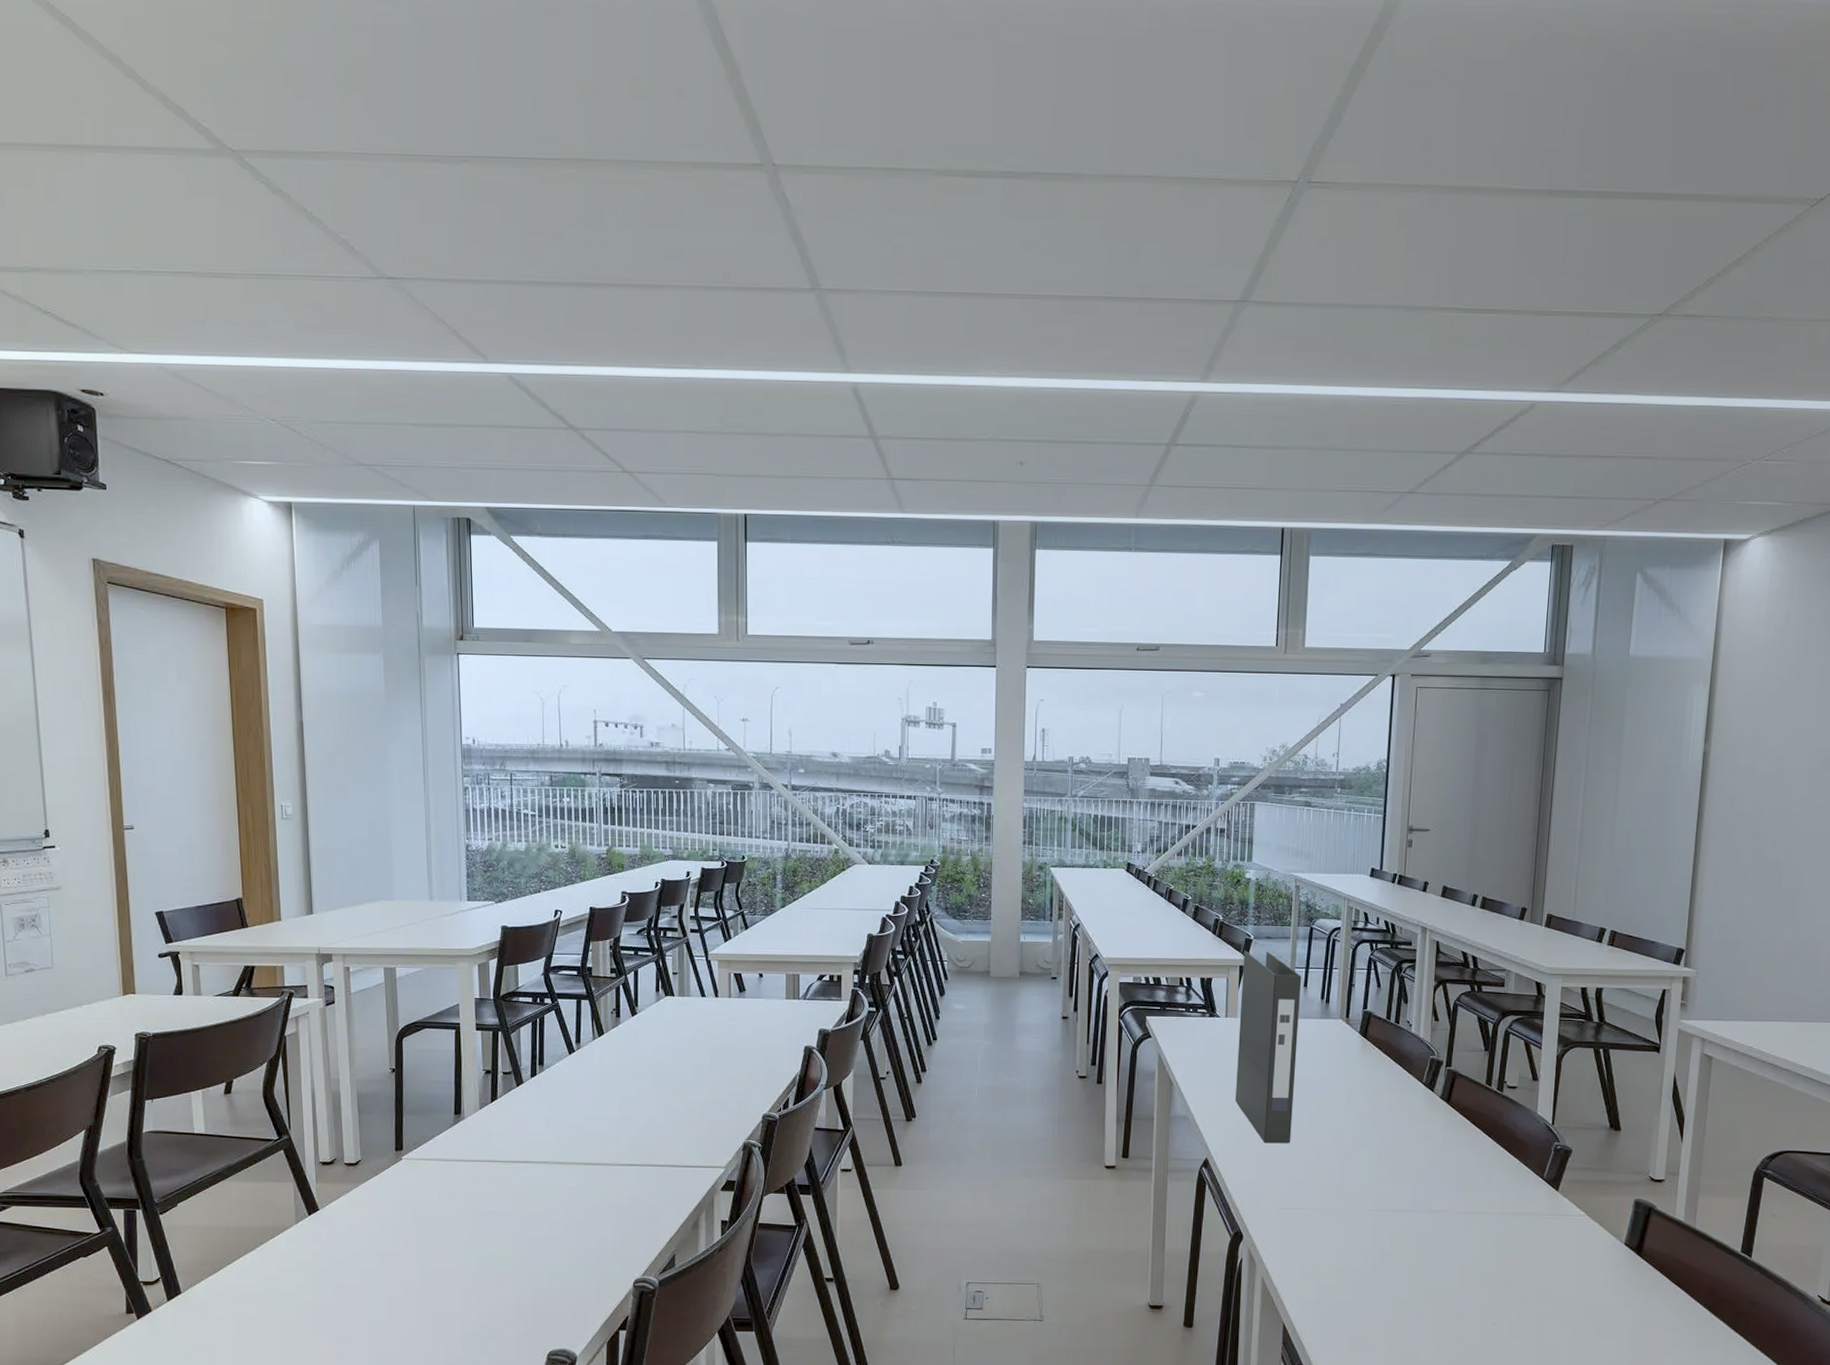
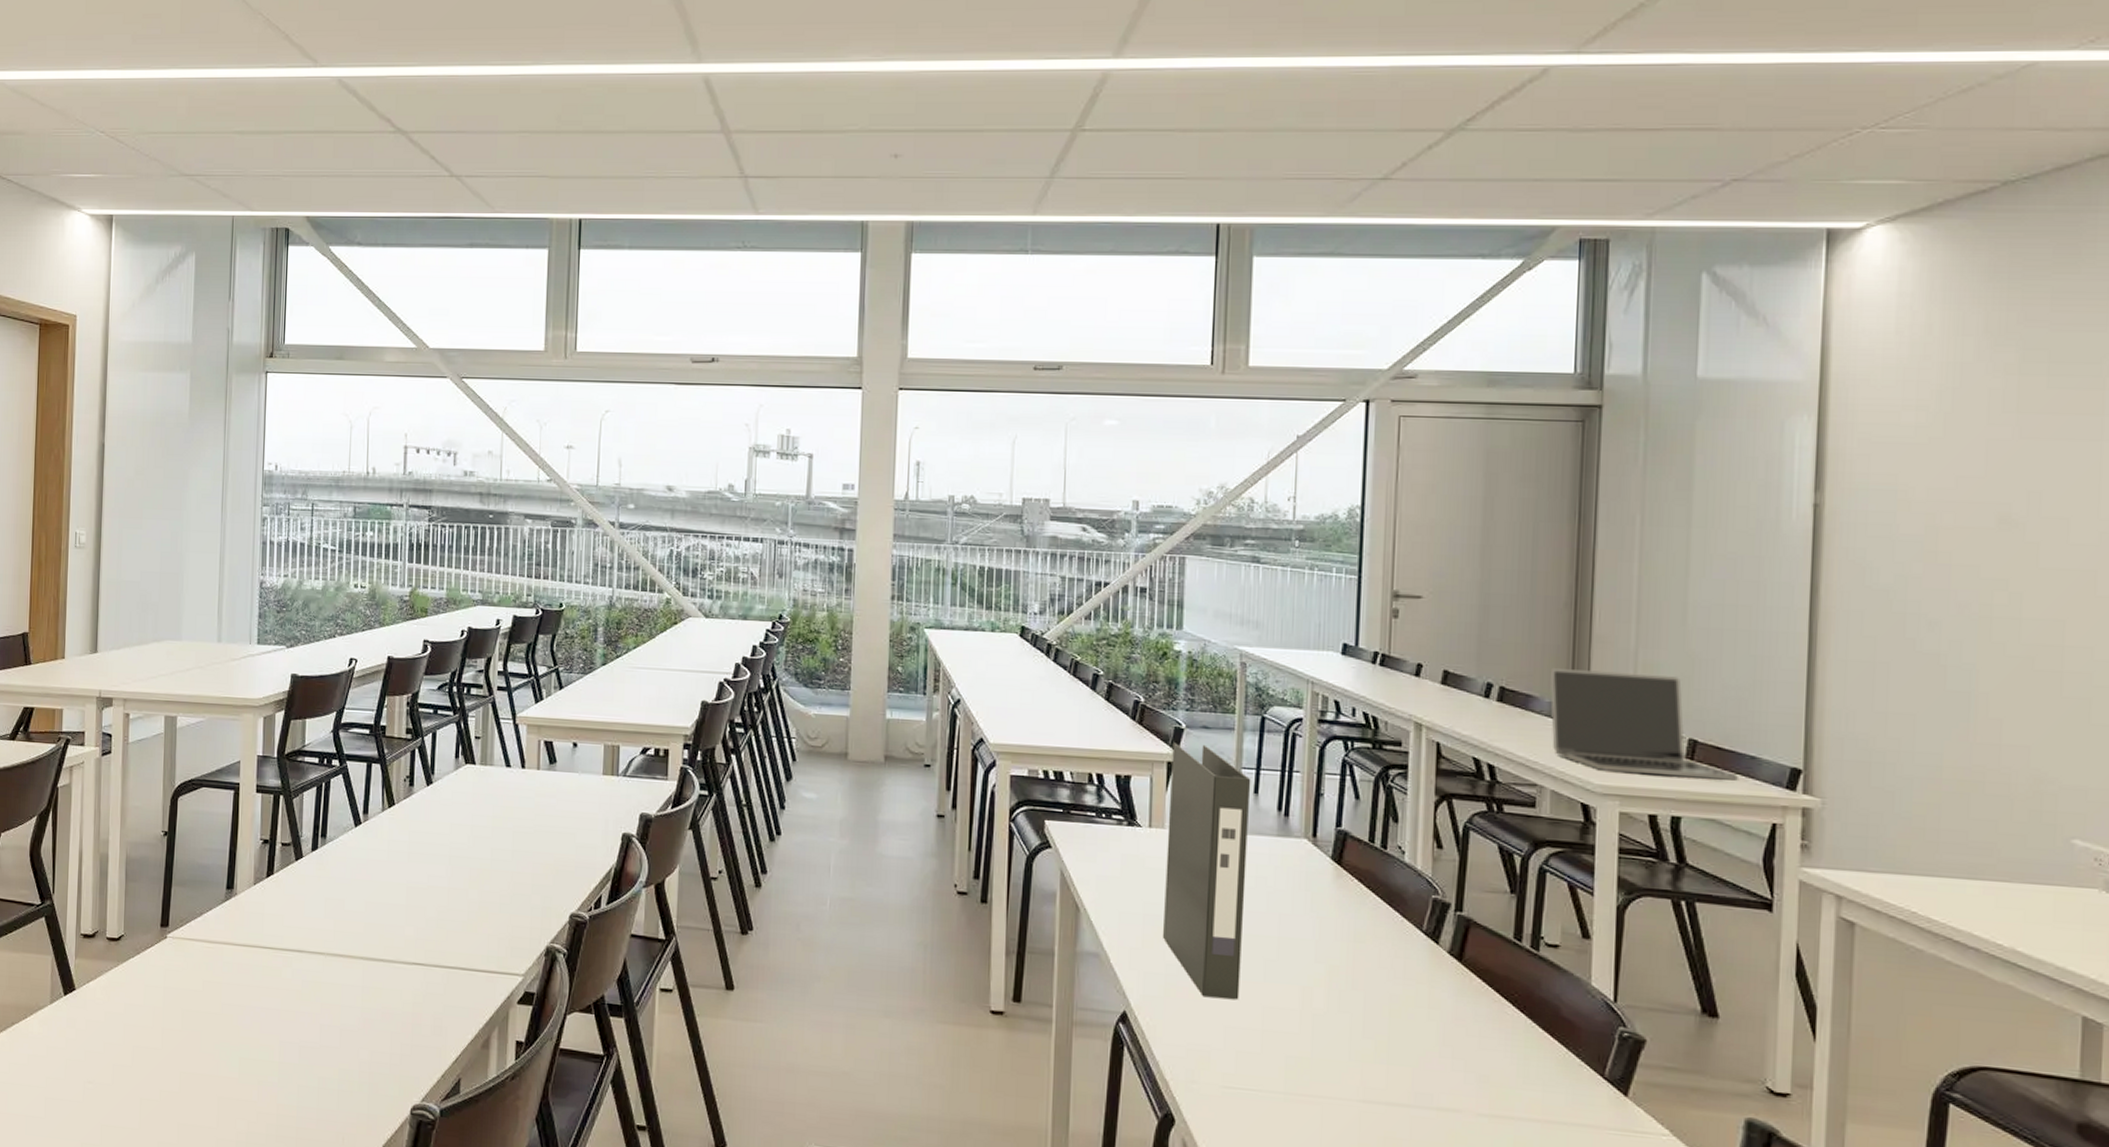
laptop: none [1517,882,1642,960] -> present [1550,668,1738,781]

